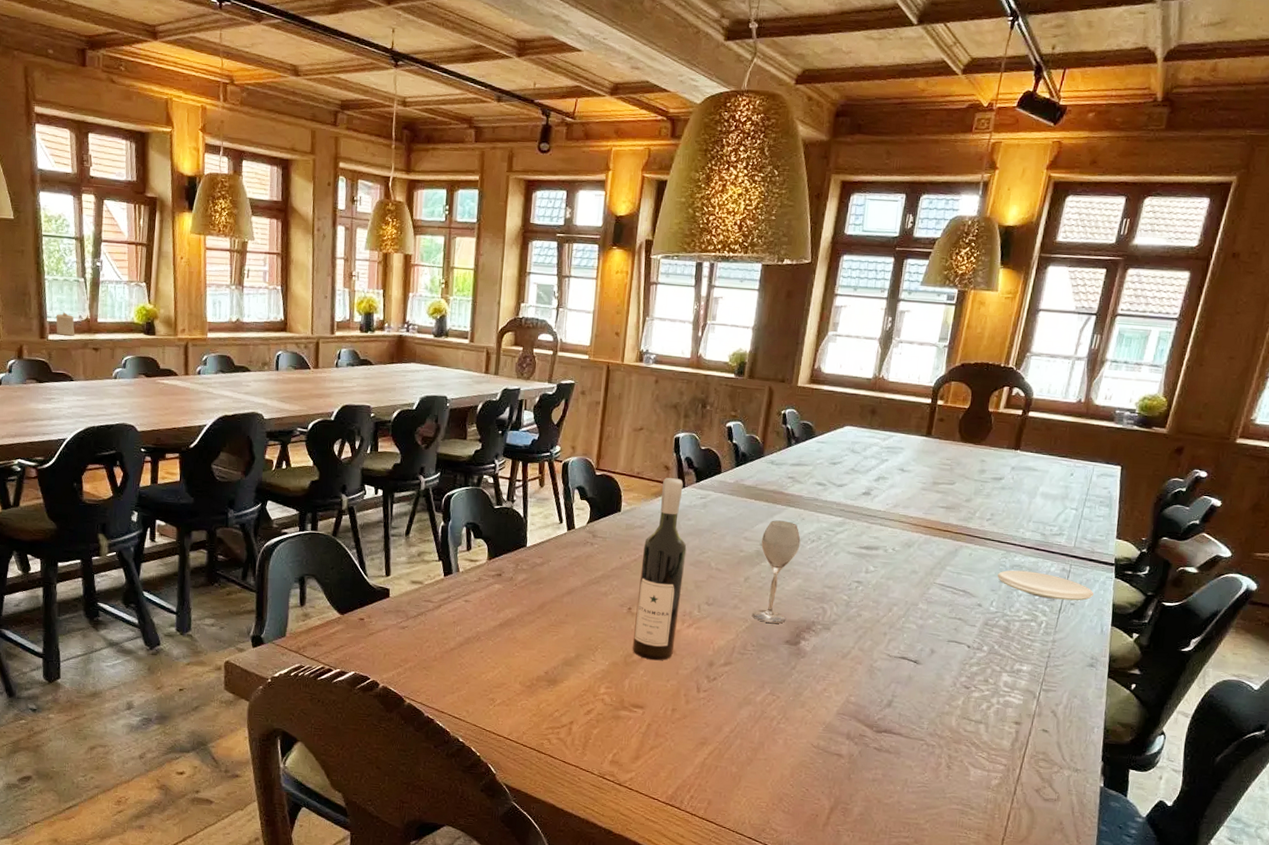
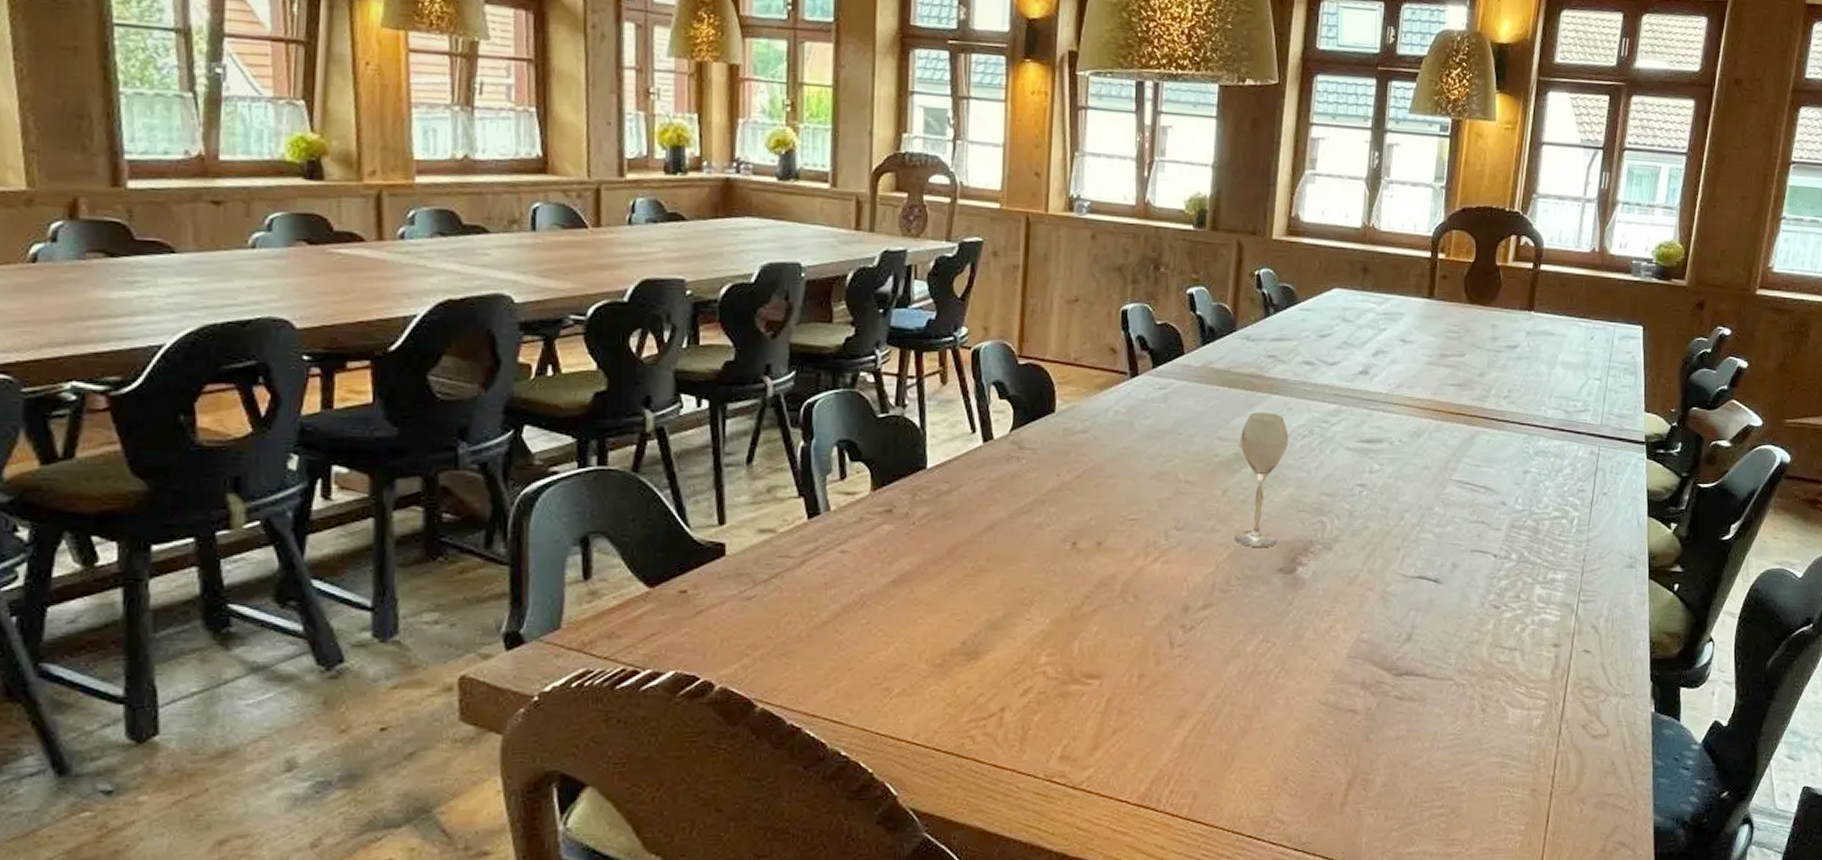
candle: present [56,312,75,336] -> none [140,145,178,182]
bottle: present [632,478,687,661] -> none [1080,364,1145,611]
plate: present [998,570,1093,601] -> none [1521,457,1626,490]

